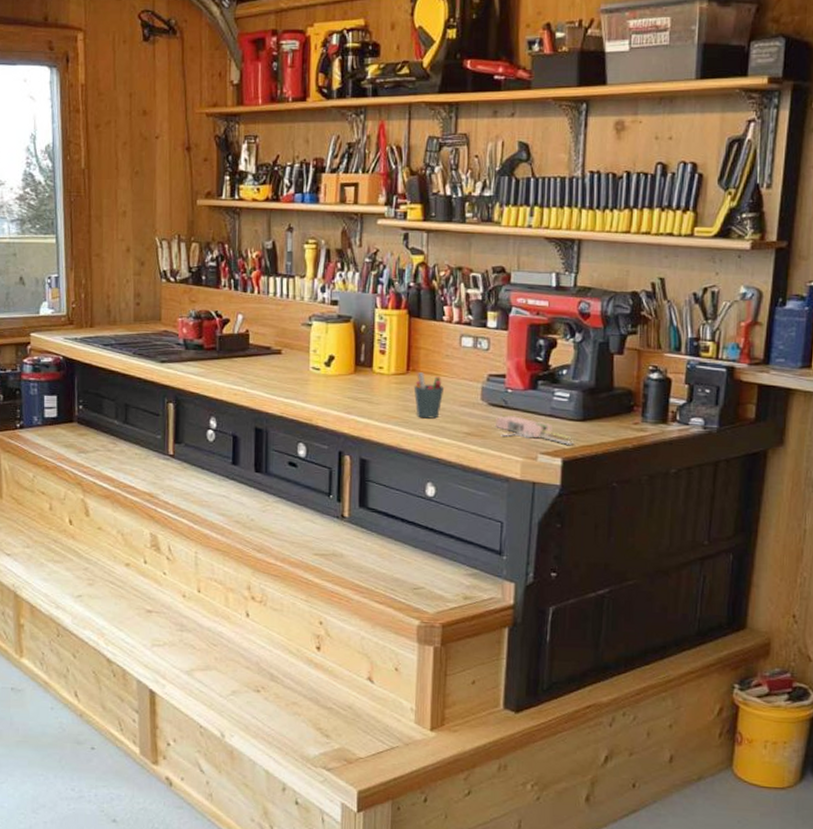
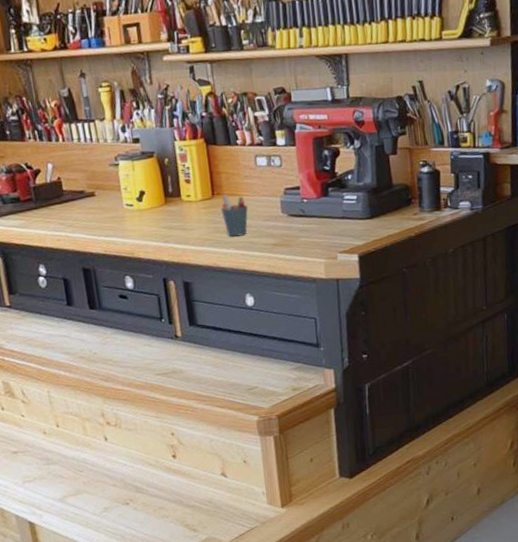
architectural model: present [494,415,575,445] -> none [296,222,367,243]

